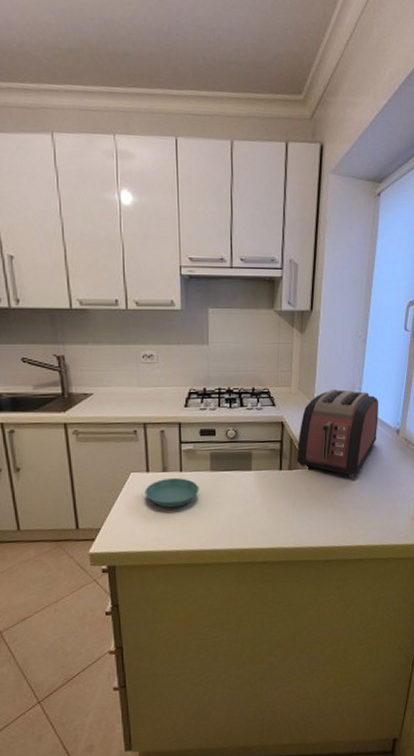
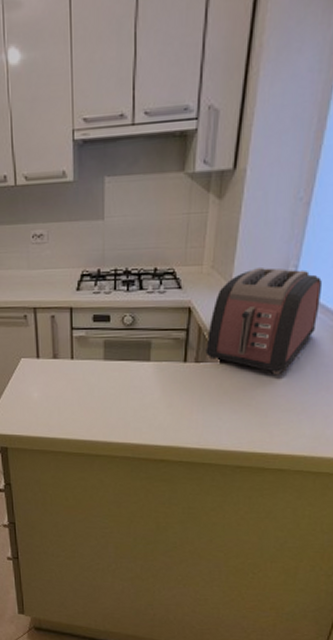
saucer: present [144,478,199,508] -> none [35,366,92,396]

